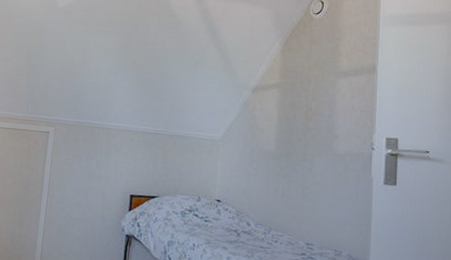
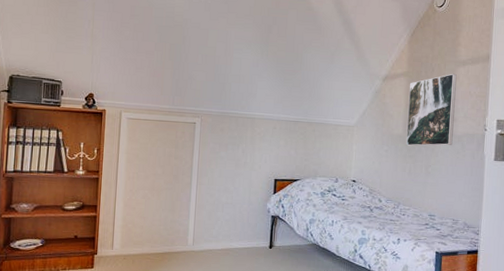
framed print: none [278,85,337,165] -> present [405,73,457,146]

